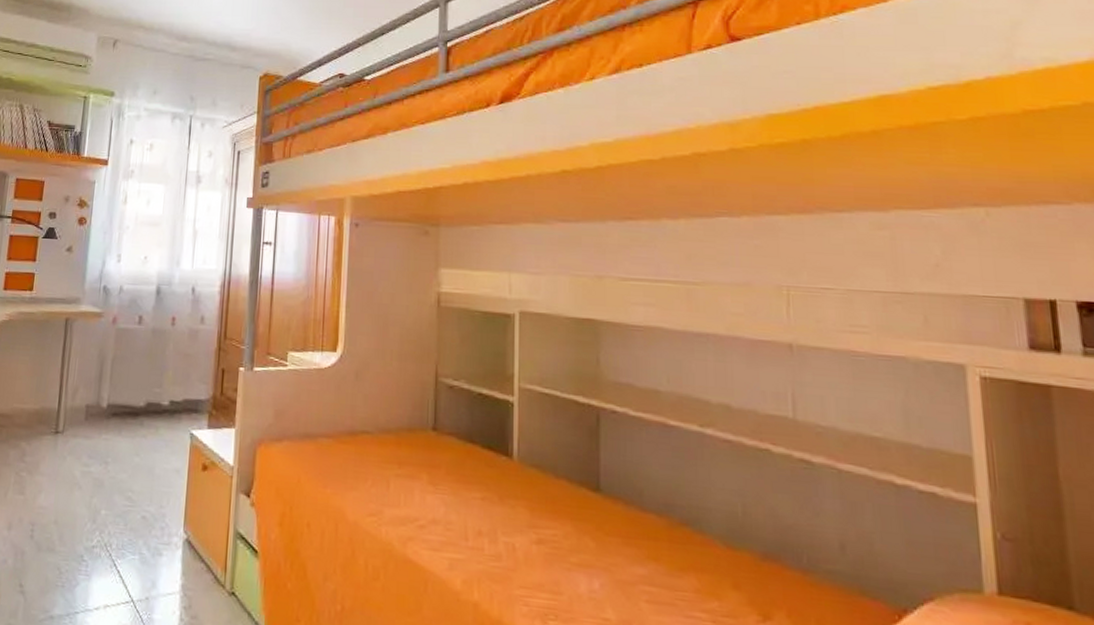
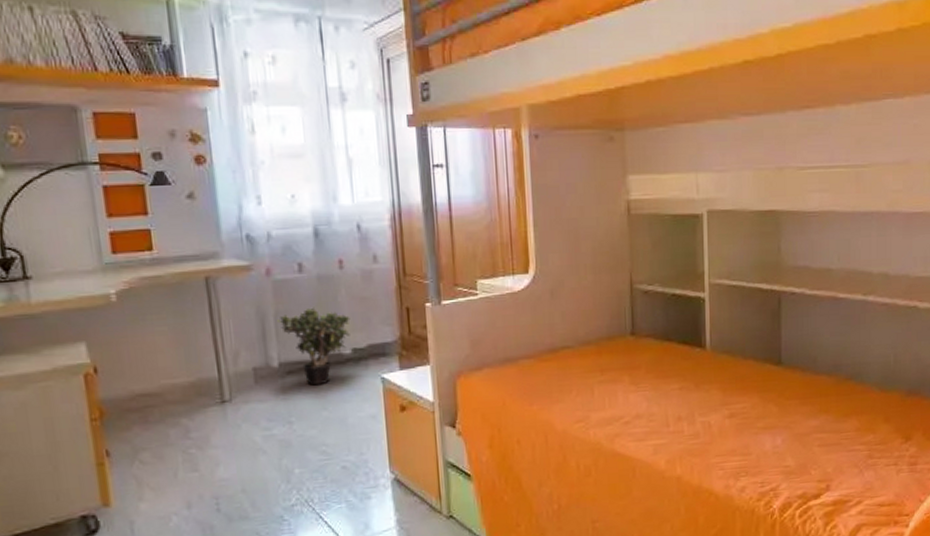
potted plant: none [113,357,173,431] -> present [277,307,350,386]

